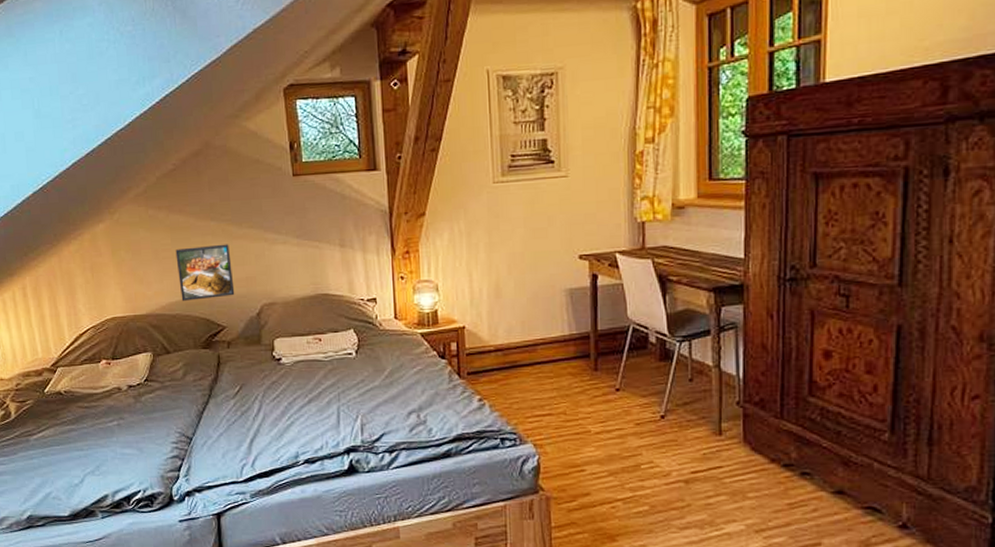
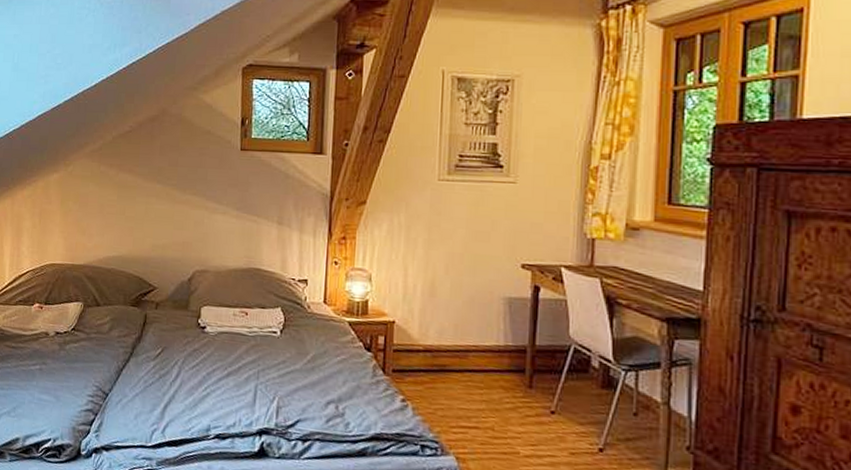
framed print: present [175,244,235,301] -> none [118,206,171,259]

